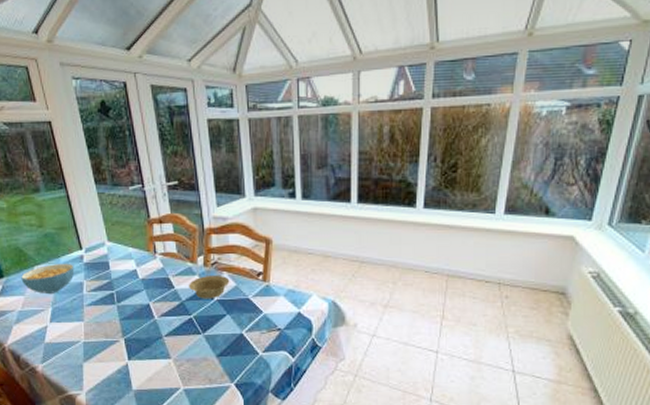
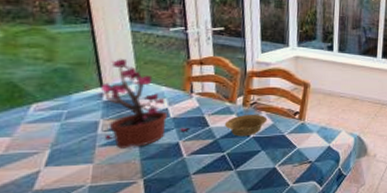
cereal bowl: present [21,263,75,293] -> none [9,100,90,134]
potted plant: none [80,222,157,308] -> present [100,59,189,149]

